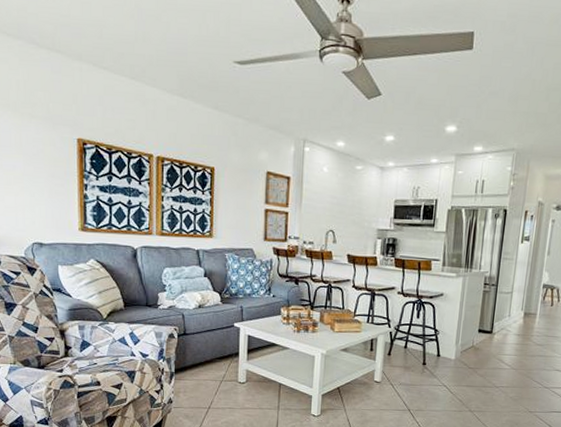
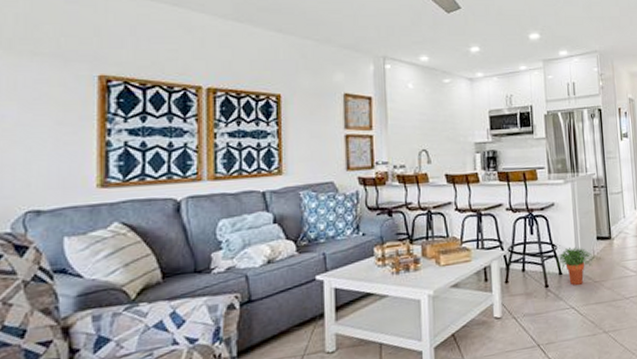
potted plant: none [435,334,473,368] -> present [555,247,595,285]

